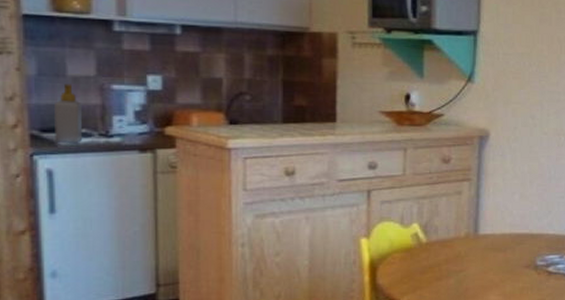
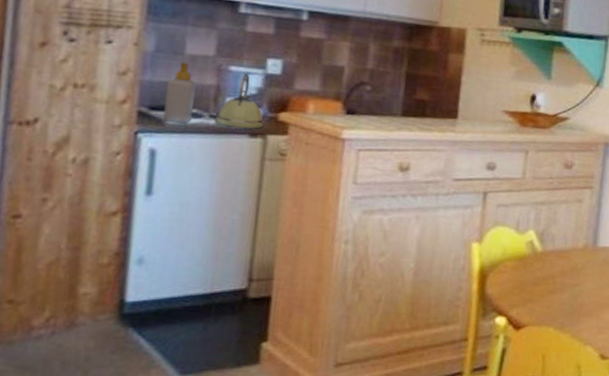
kettle: none [104,91,152,145] -> present [214,73,264,130]

